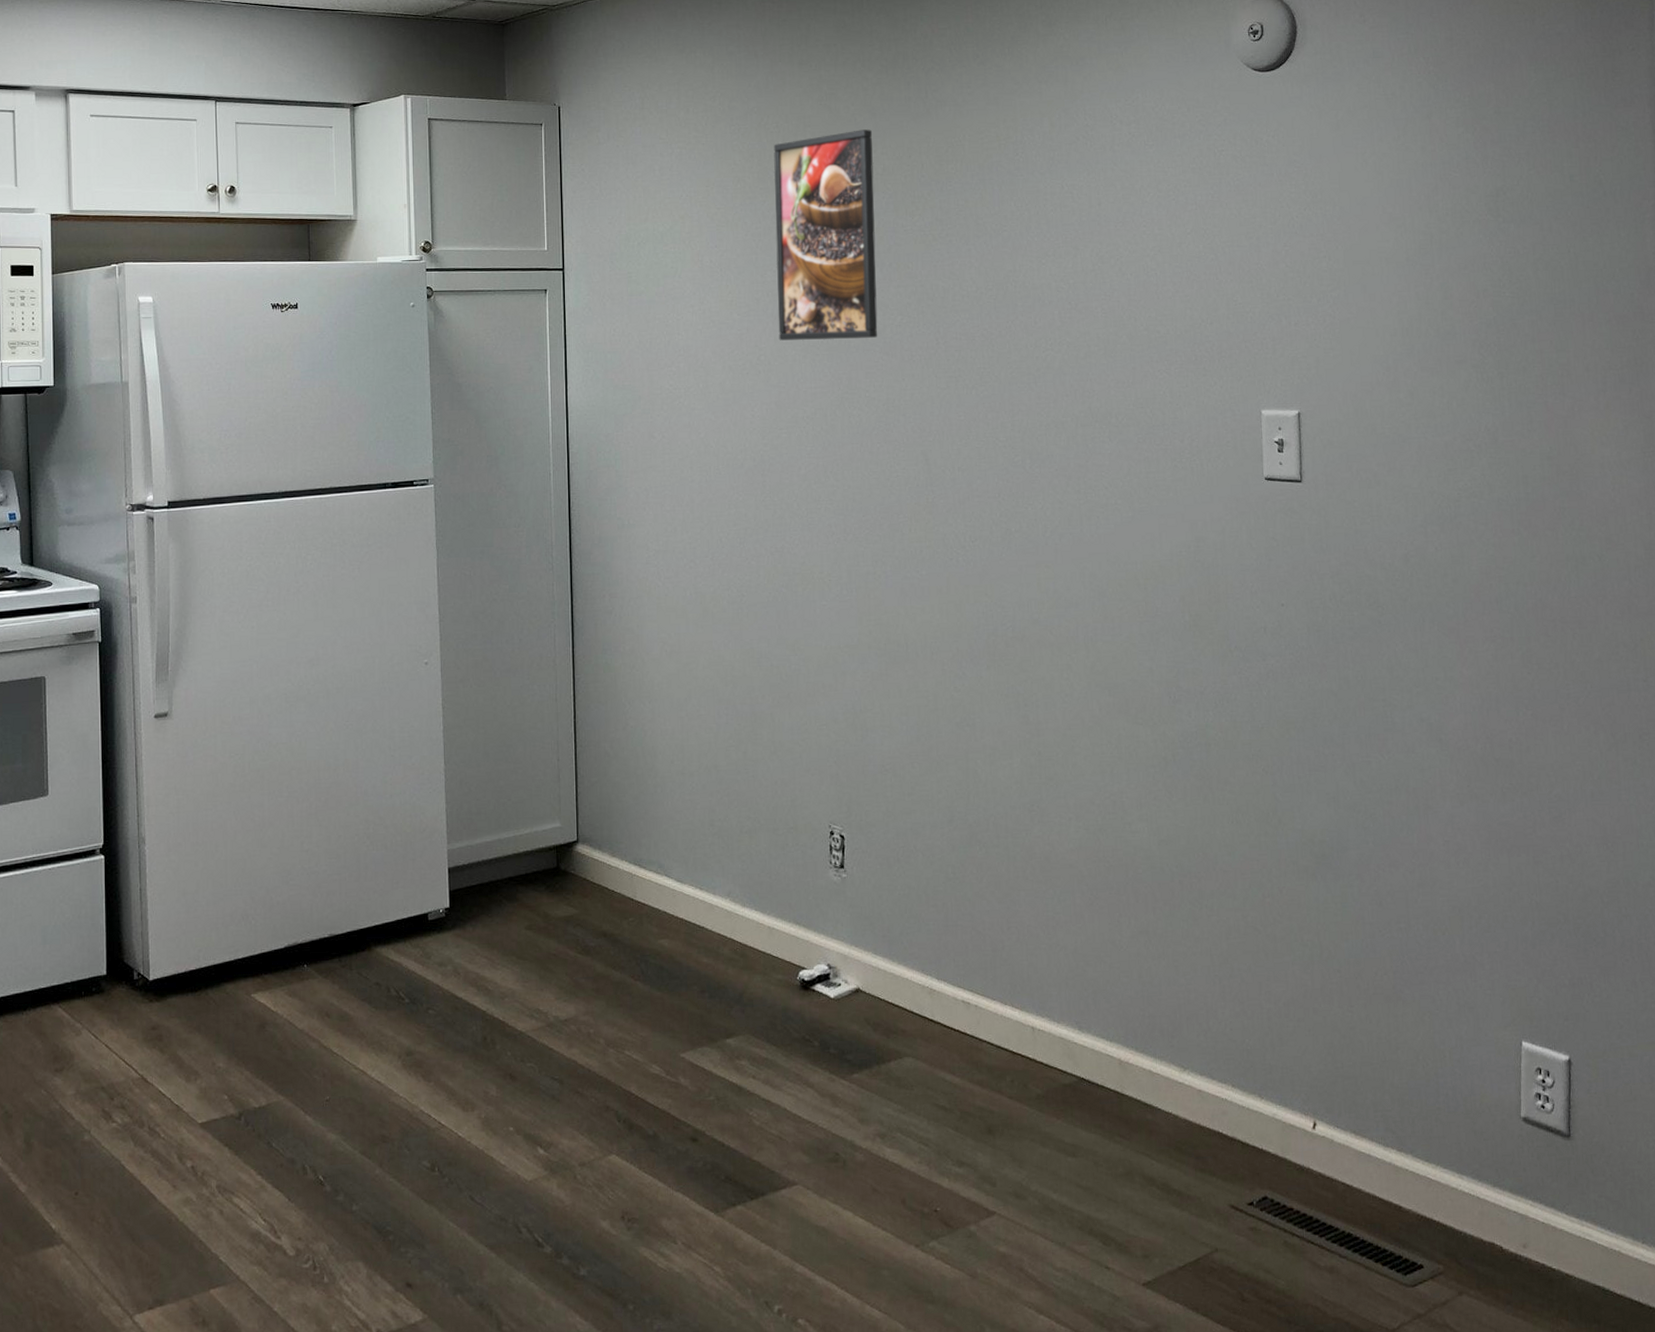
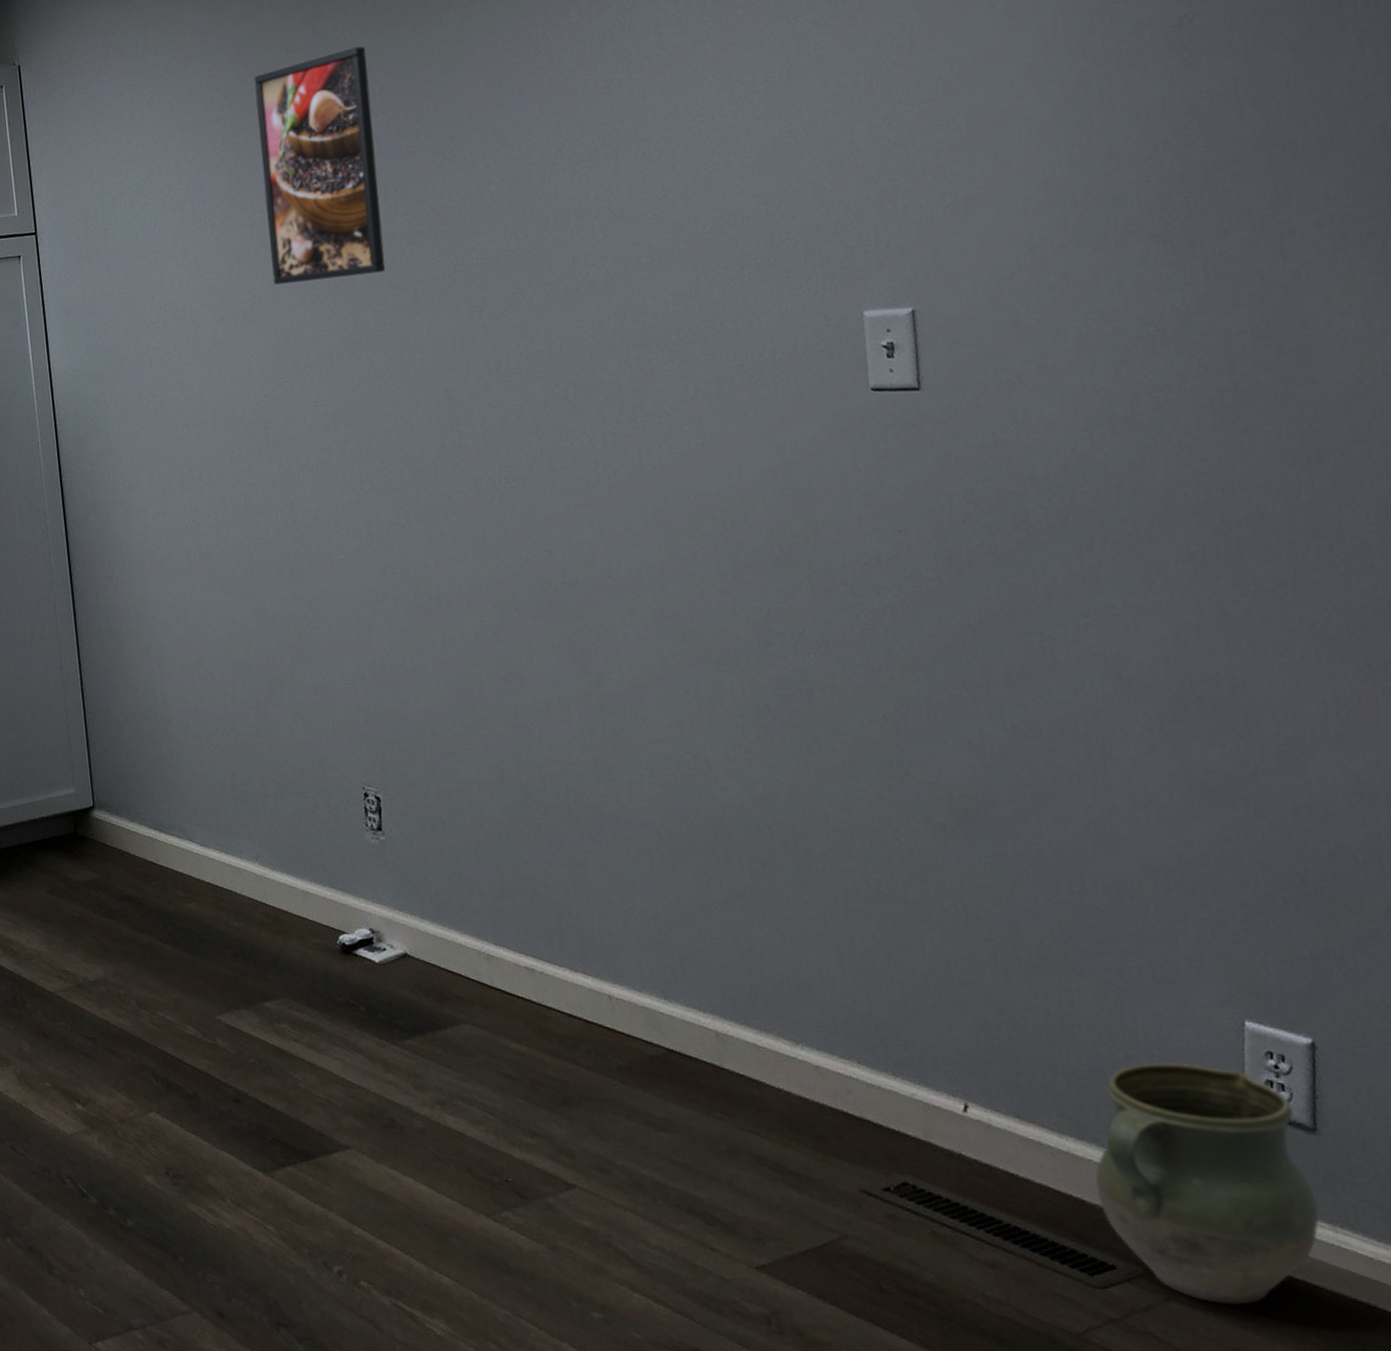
ceramic jug: none [1410,1080,1571,1295] -> present [1094,1062,1319,1305]

